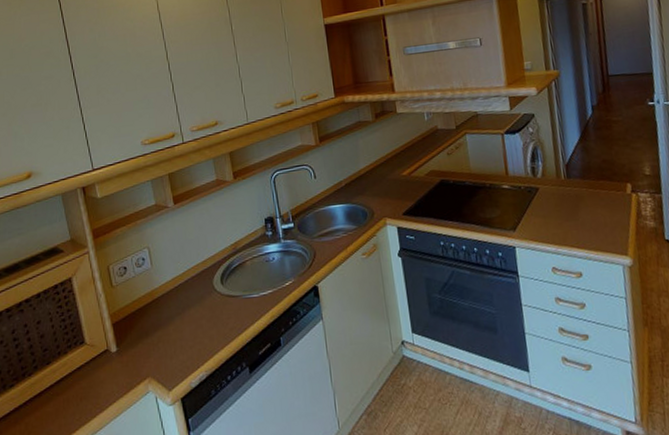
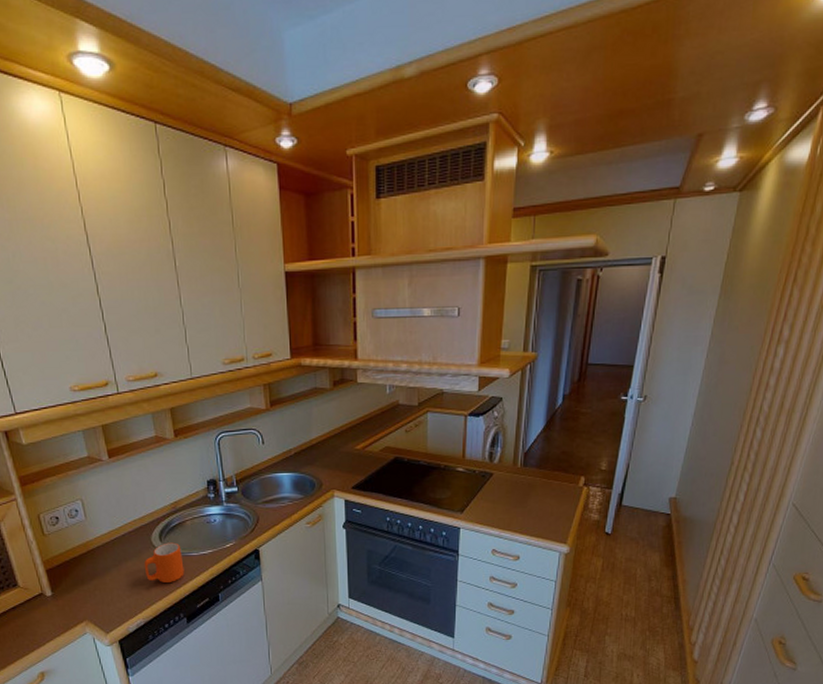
mug: none [206,284,246,329] -> present [144,542,185,583]

